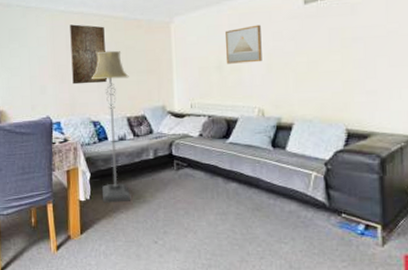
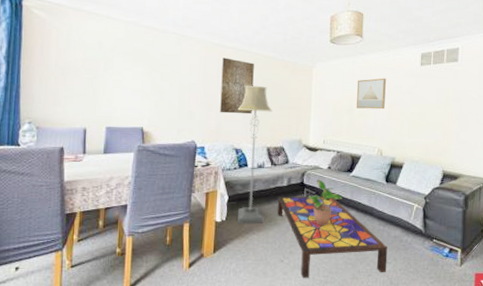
coffee table: none [145,168,284,261] -> present [278,196,388,278]
potted plant: none [178,149,220,202] -> present [307,179,343,226]

